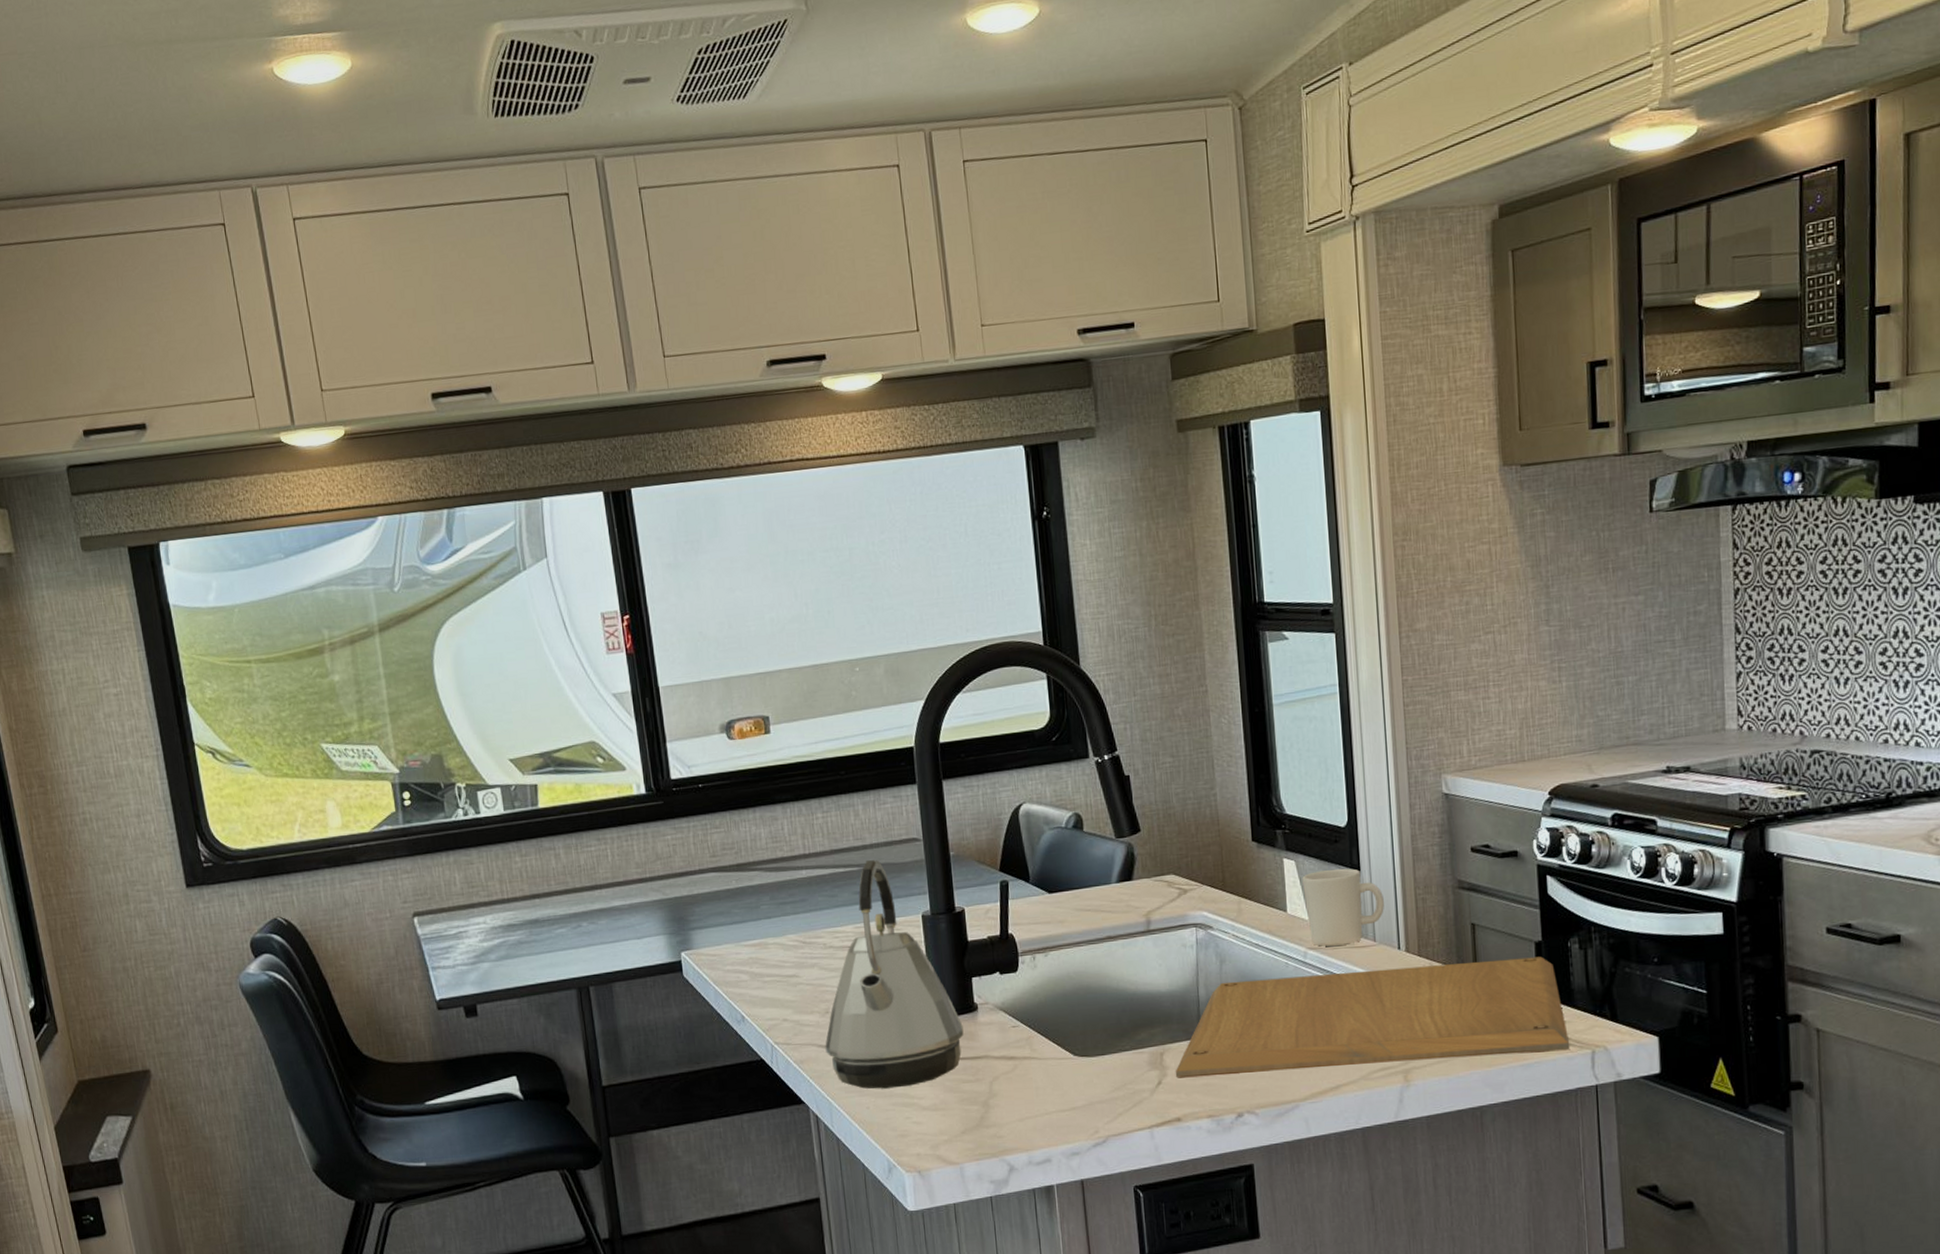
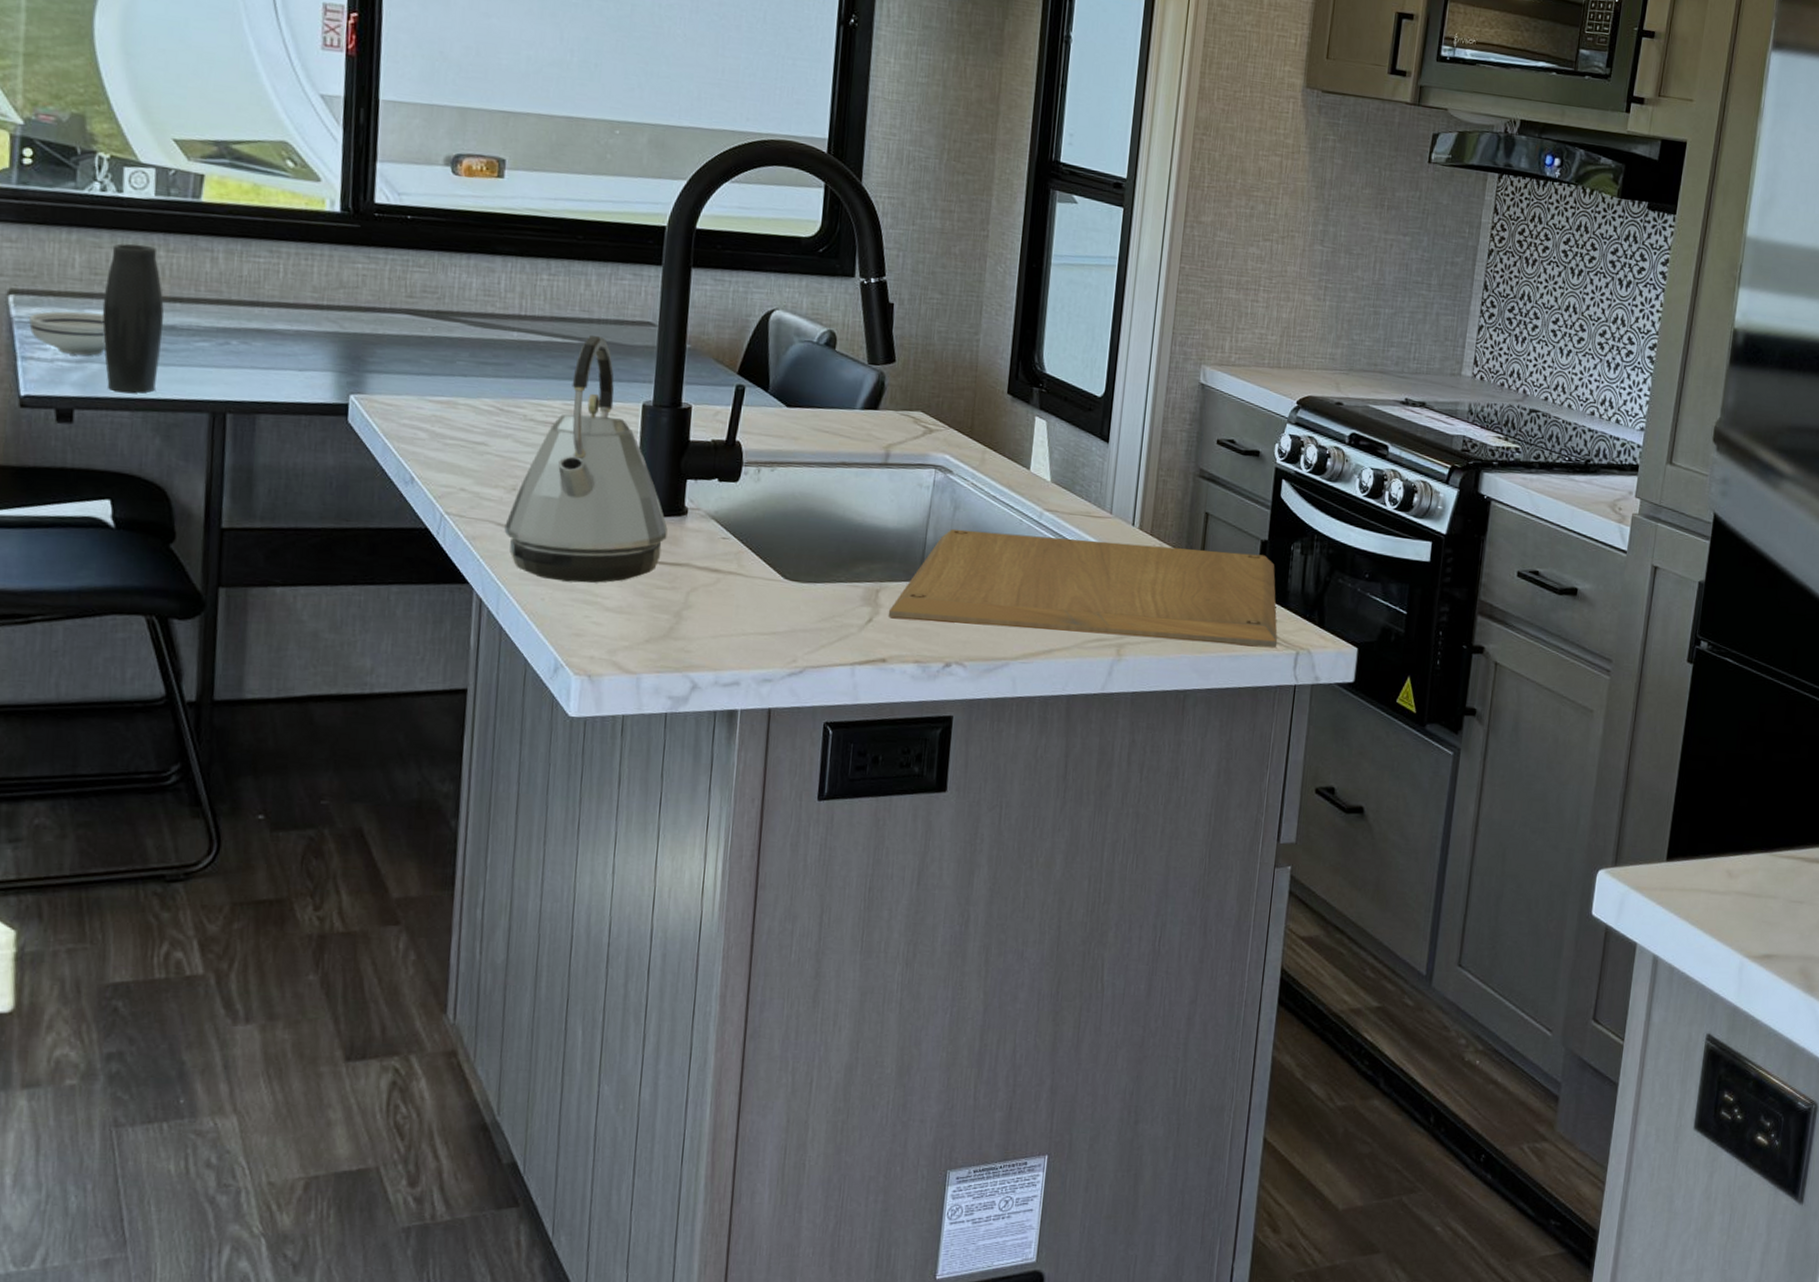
bowl: none [431,920,491,958] -> present [28,311,107,355]
vase: none [480,854,533,983] -> present [102,243,164,393]
mug: present [1302,868,1384,947] -> none [1049,435,1127,513]

